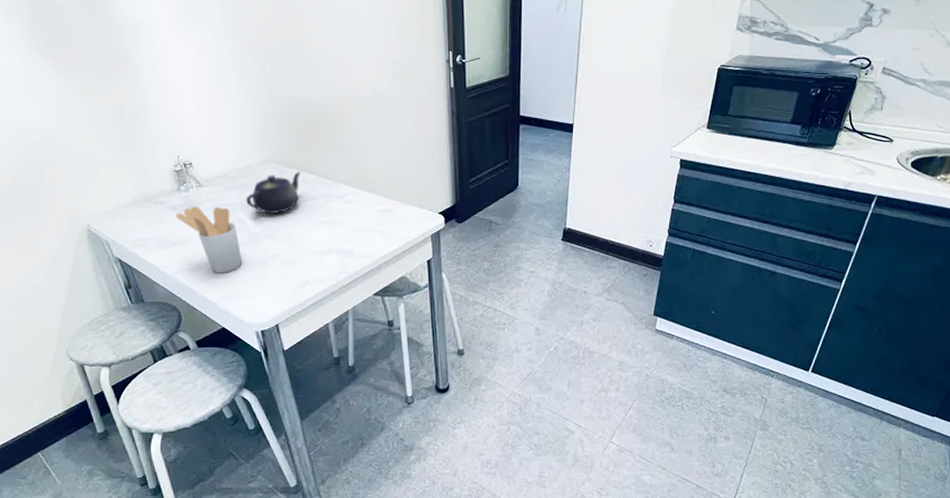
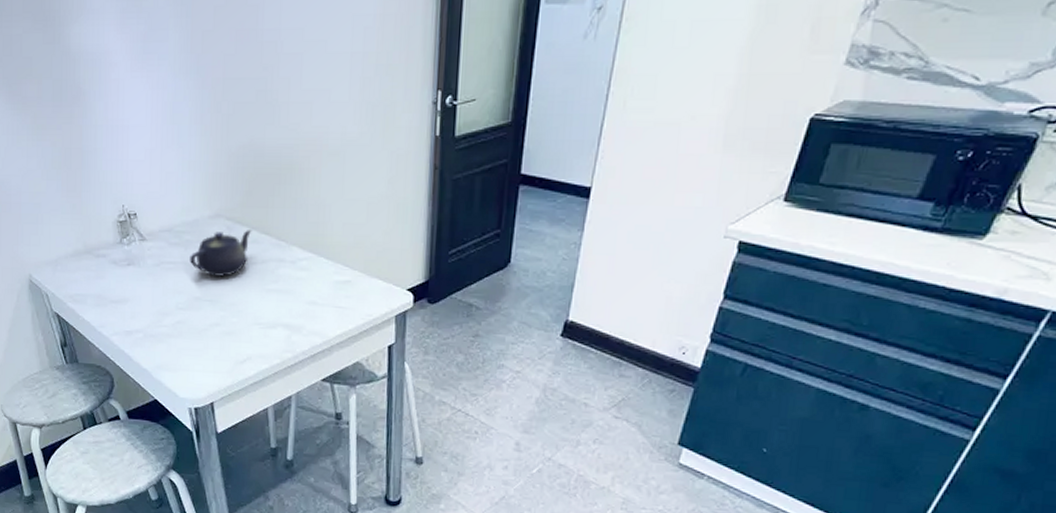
utensil holder: present [175,206,243,273] -> none [116,261,181,339]

